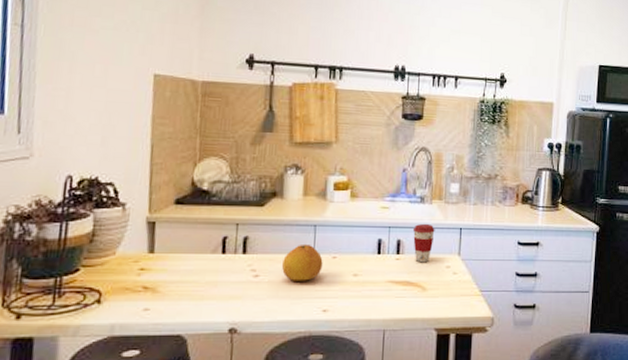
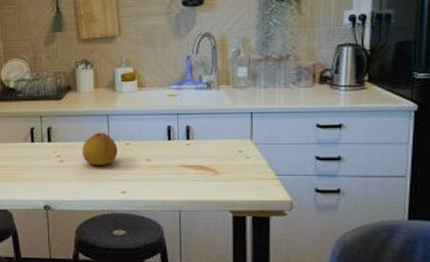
coffee cup: present [413,224,435,262] -> none [202,110,224,147]

